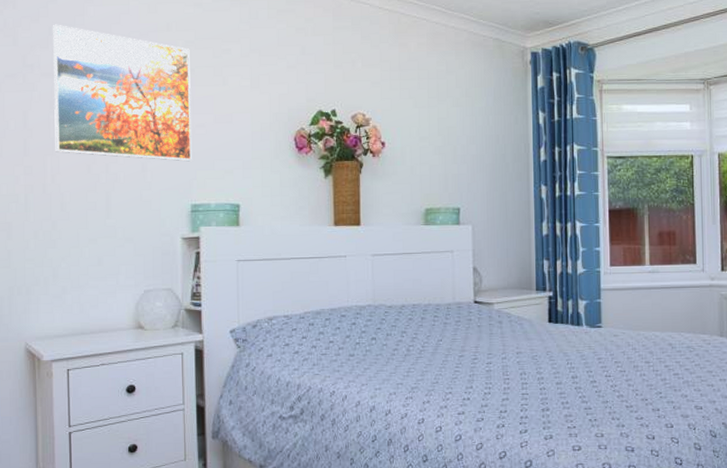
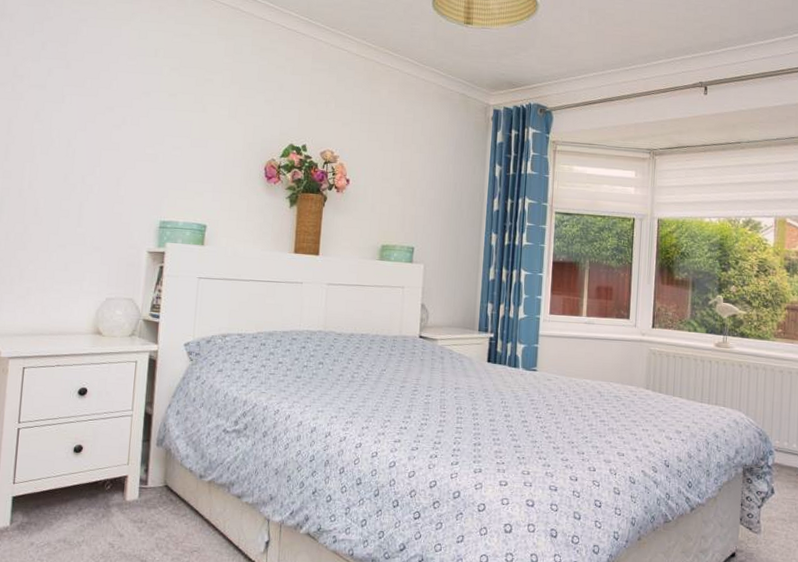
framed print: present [53,24,192,162] -> none [35,40,174,181]

